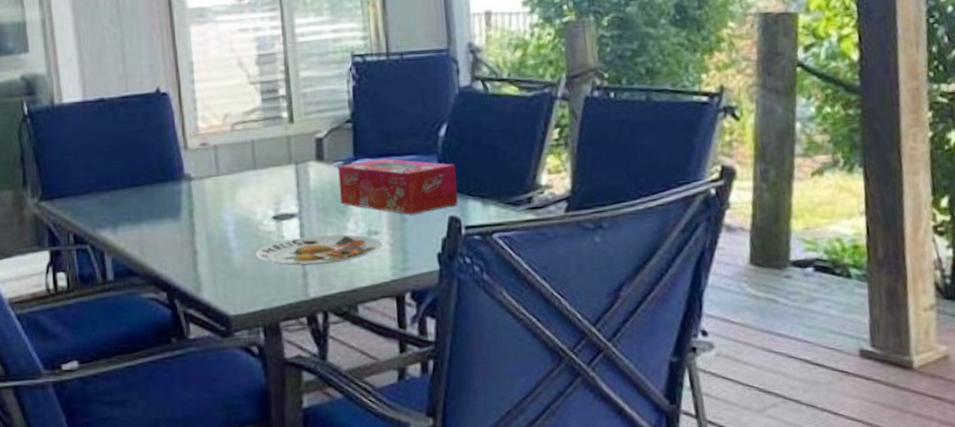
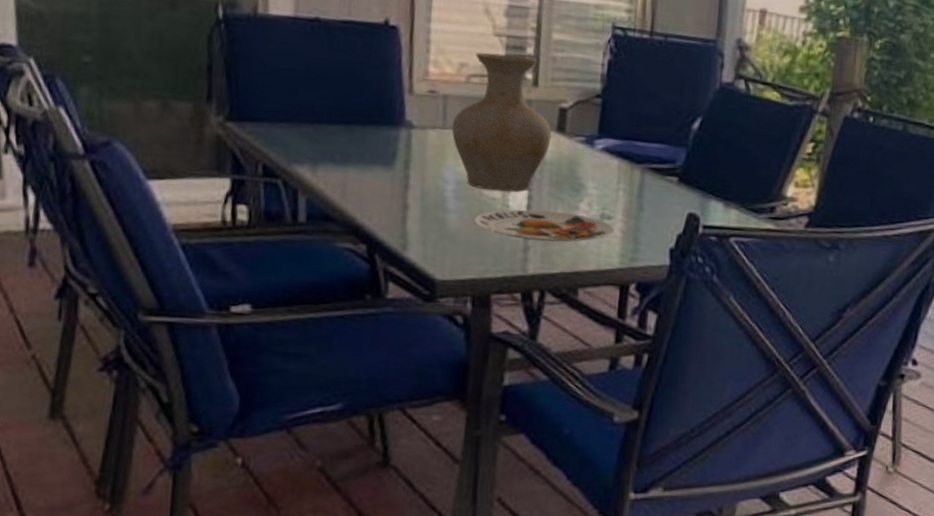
vase: none [224,98,313,225] -> present [451,52,552,192]
tissue box: present [338,158,458,215] -> none [576,141,703,205]

